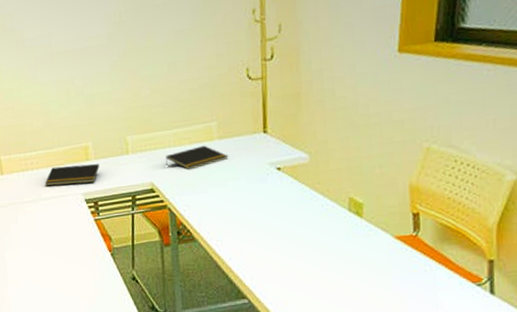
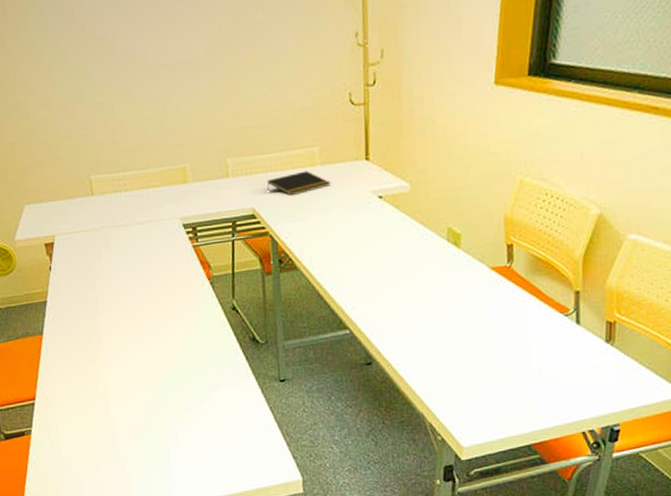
notepad: present [45,164,100,187] -> none [140,186,198,210]

